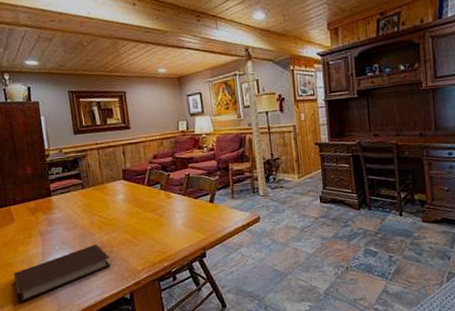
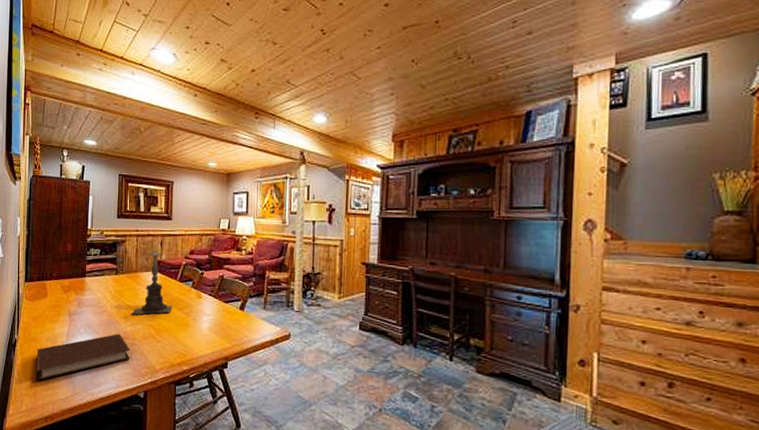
candle holder: none [105,154,145,224] -> present [131,244,173,315]

